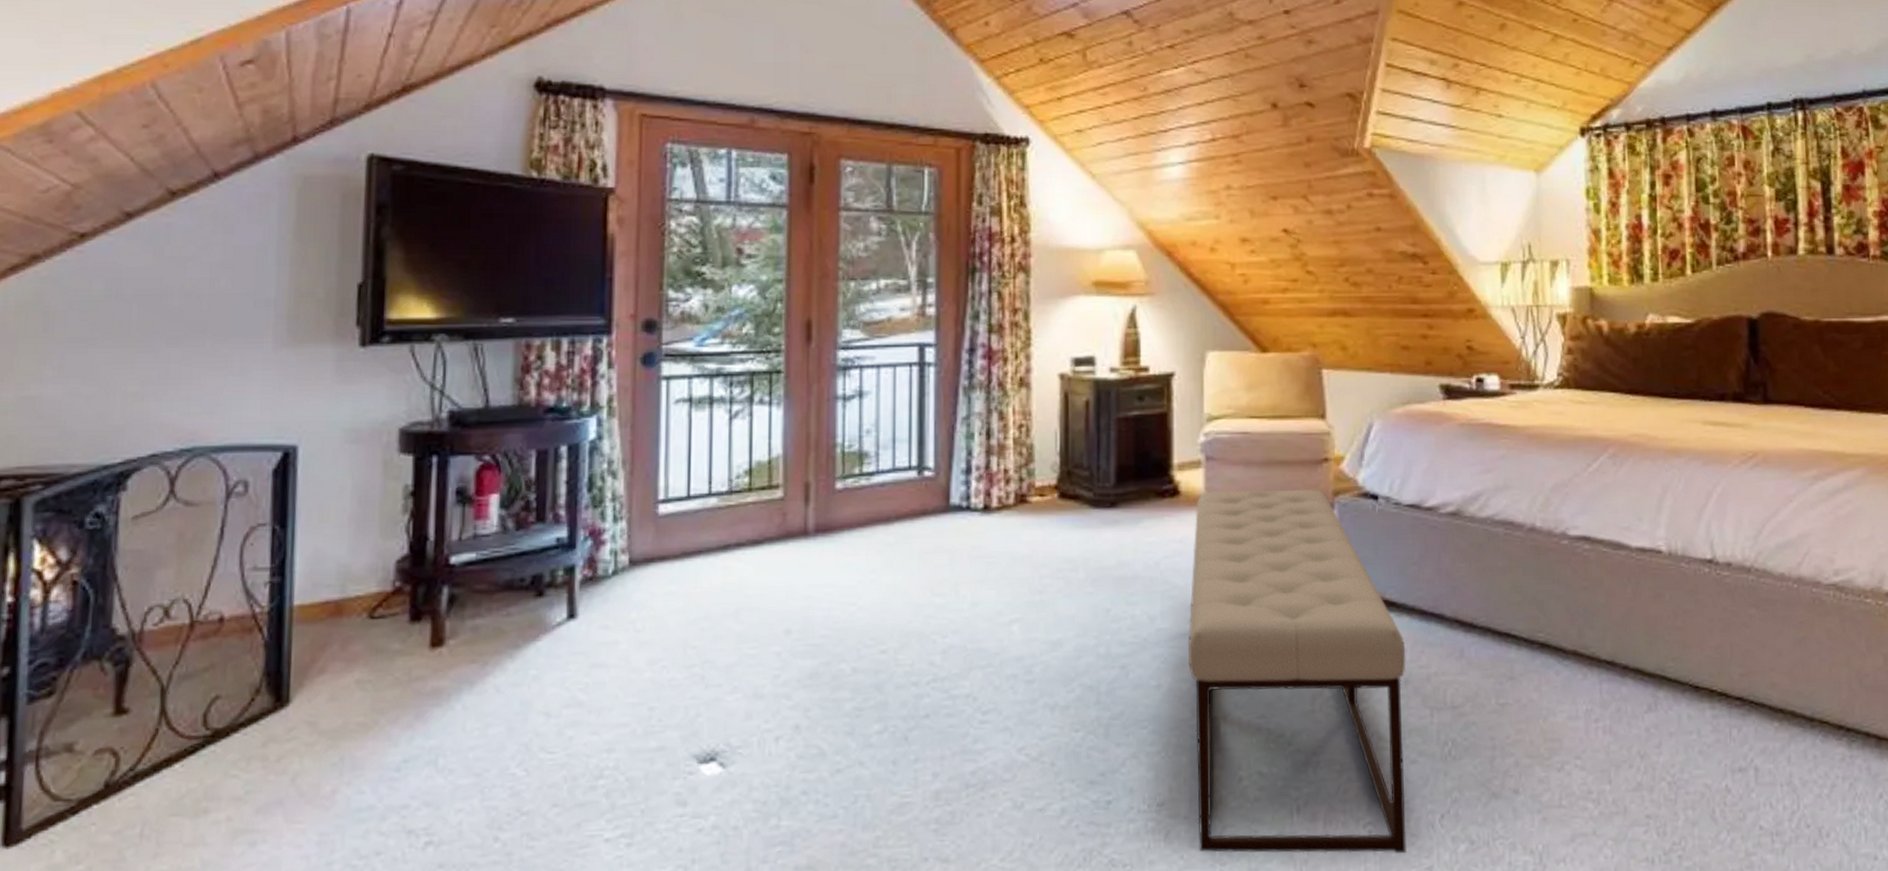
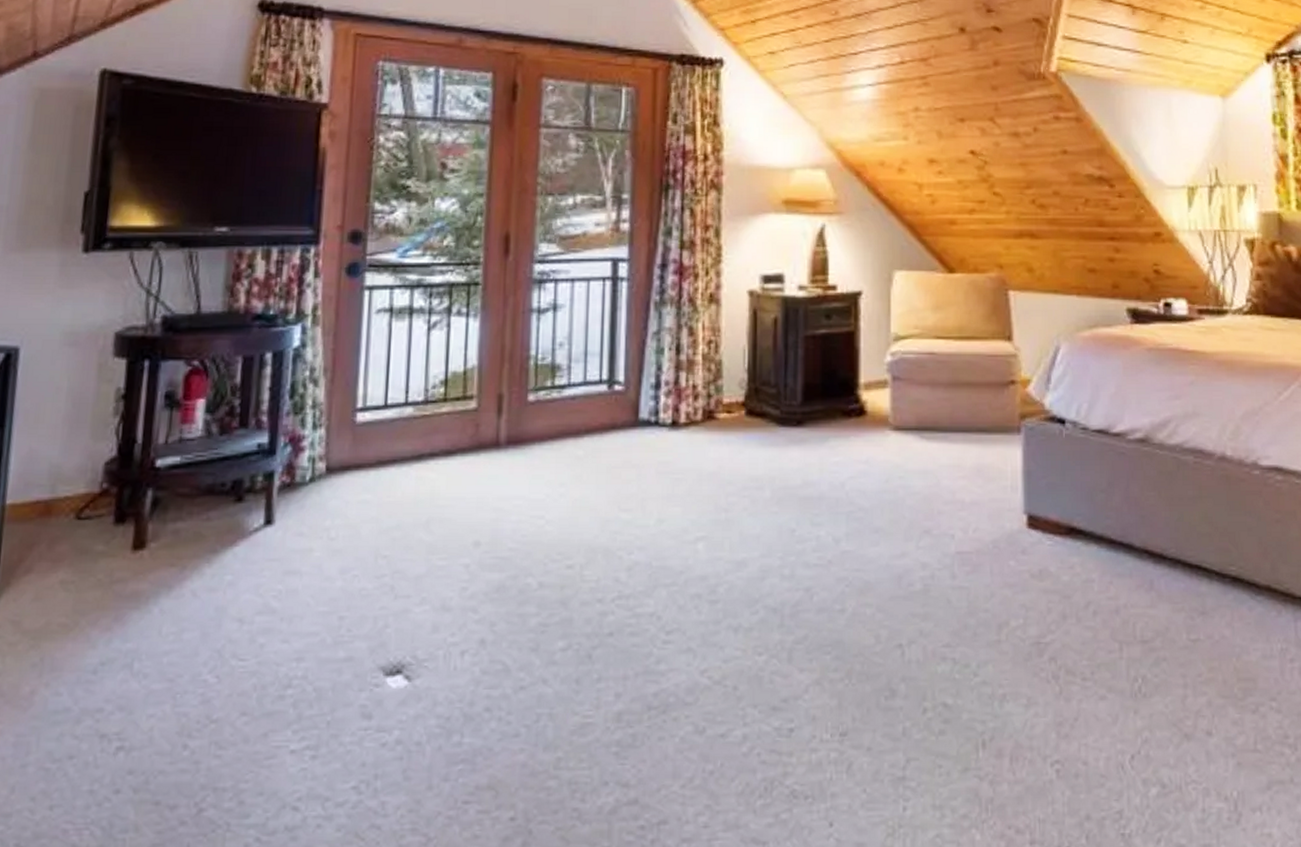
bench: present [1187,490,1406,854] -> none [872,411,1096,796]

